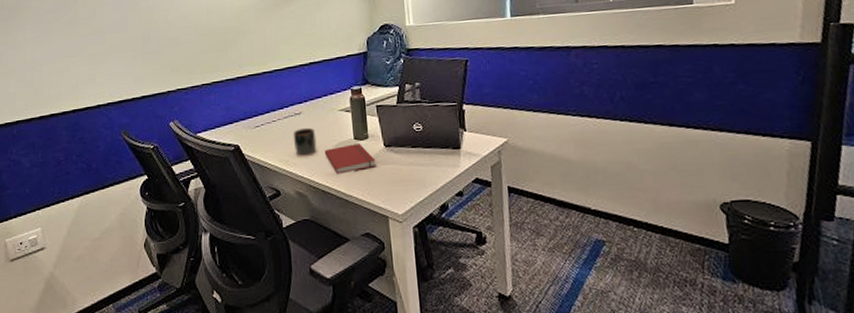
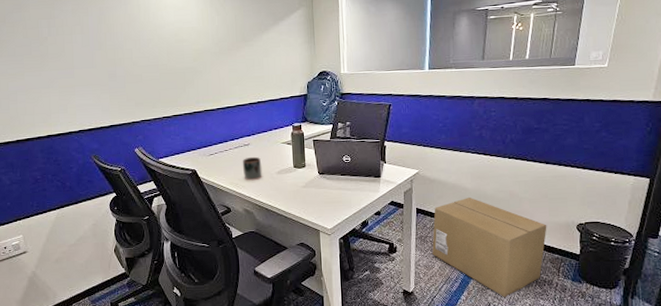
book: present [324,143,376,174] -> none [268,171,311,195]
box: none [530,171,681,303] -> present [432,198,547,297]

